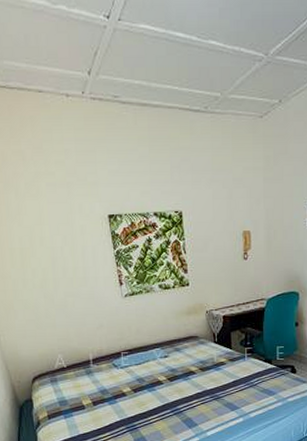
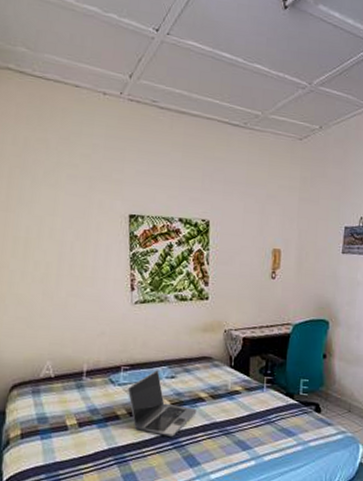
laptop: none [129,352,190,406] -> present [127,370,197,437]

